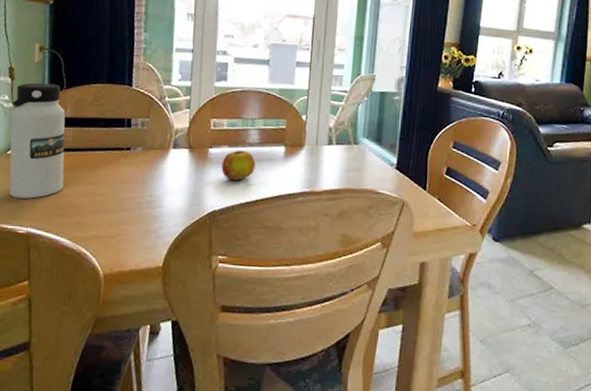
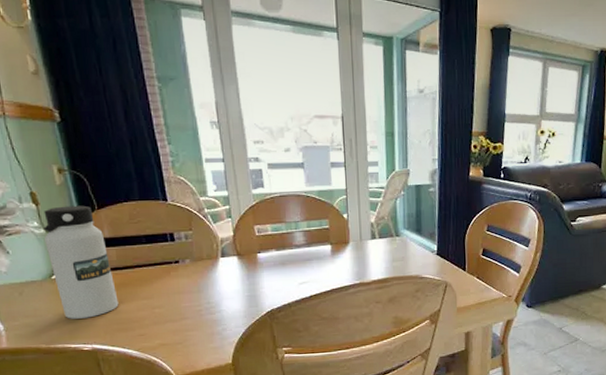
fruit: present [221,150,256,180] -> none [272,252,305,281]

